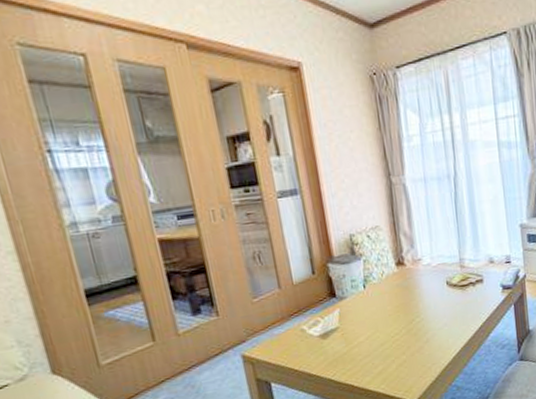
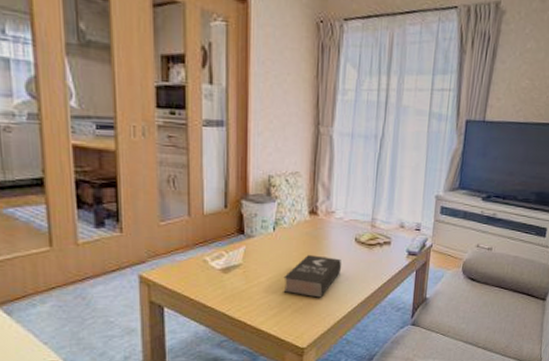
book: none [382,305,439,349] -> present [283,255,342,298]

